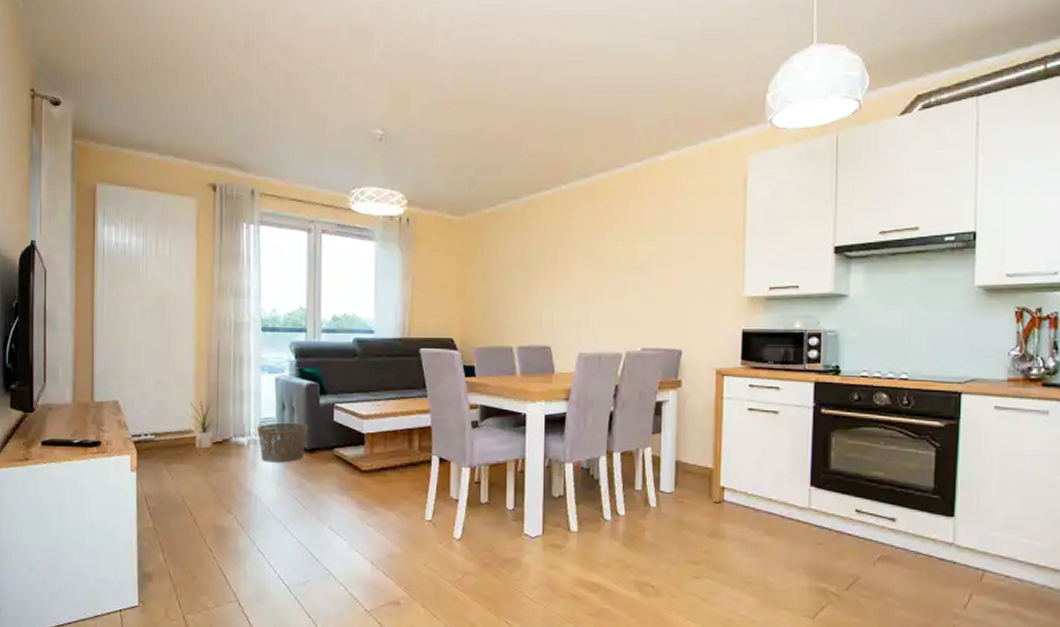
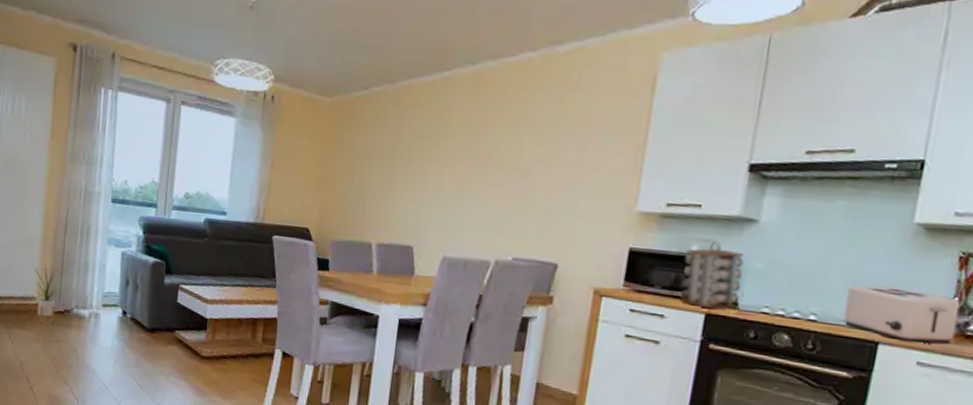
basket: present [257,422,309,463] -> none [99,298,151,340]
spice rack: none [790,317,841,378] -> present [680,241,745,310]
toaster: none [929,342,1022,390] -> present [843,285,961,344]

